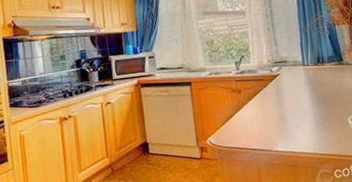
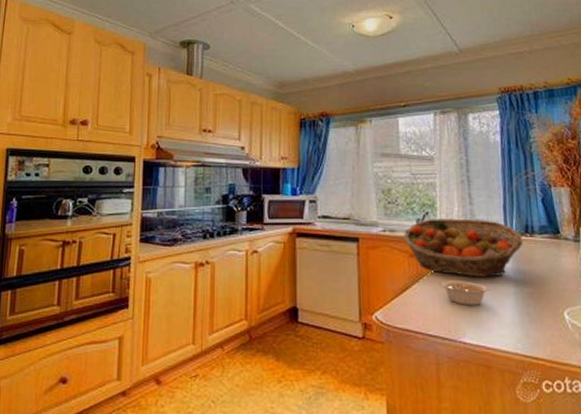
fruit basket: none [225,56,317,102] -> present [402,218,523,278]
legume: none [257,105,293,124] -> present [441,281,489,305]

